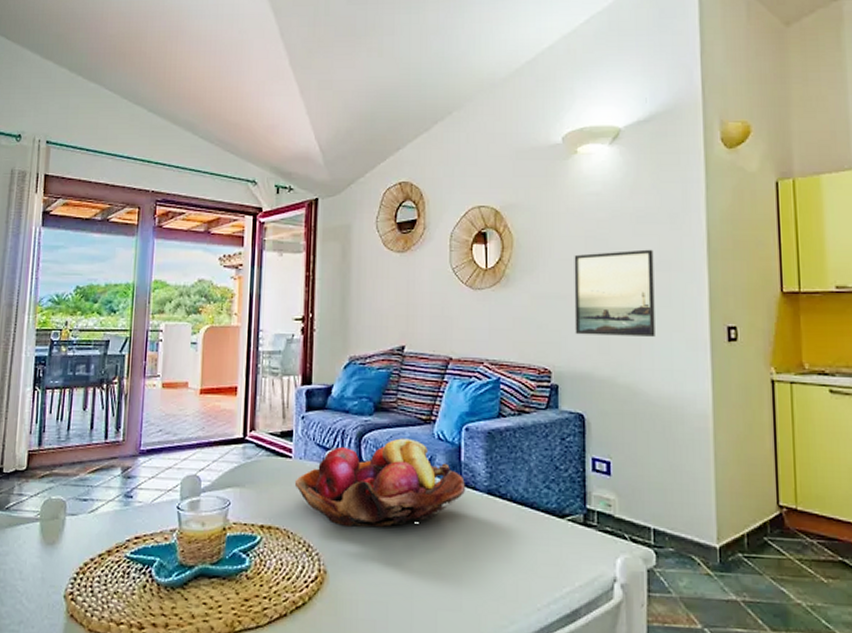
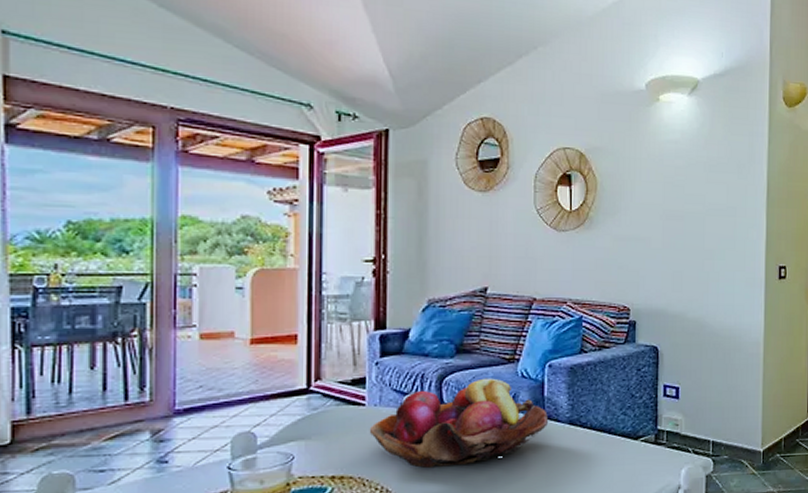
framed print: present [574,249,655,337] -> none [652,196,723,275]

